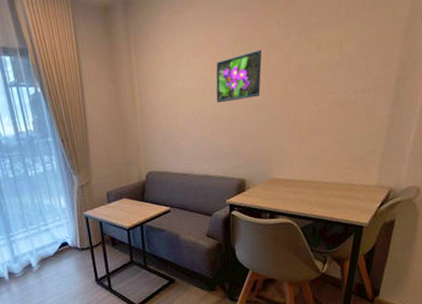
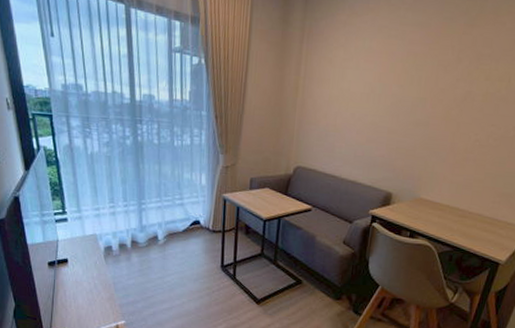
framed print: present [216,49,262,104] -> none [378,68,433,114]

